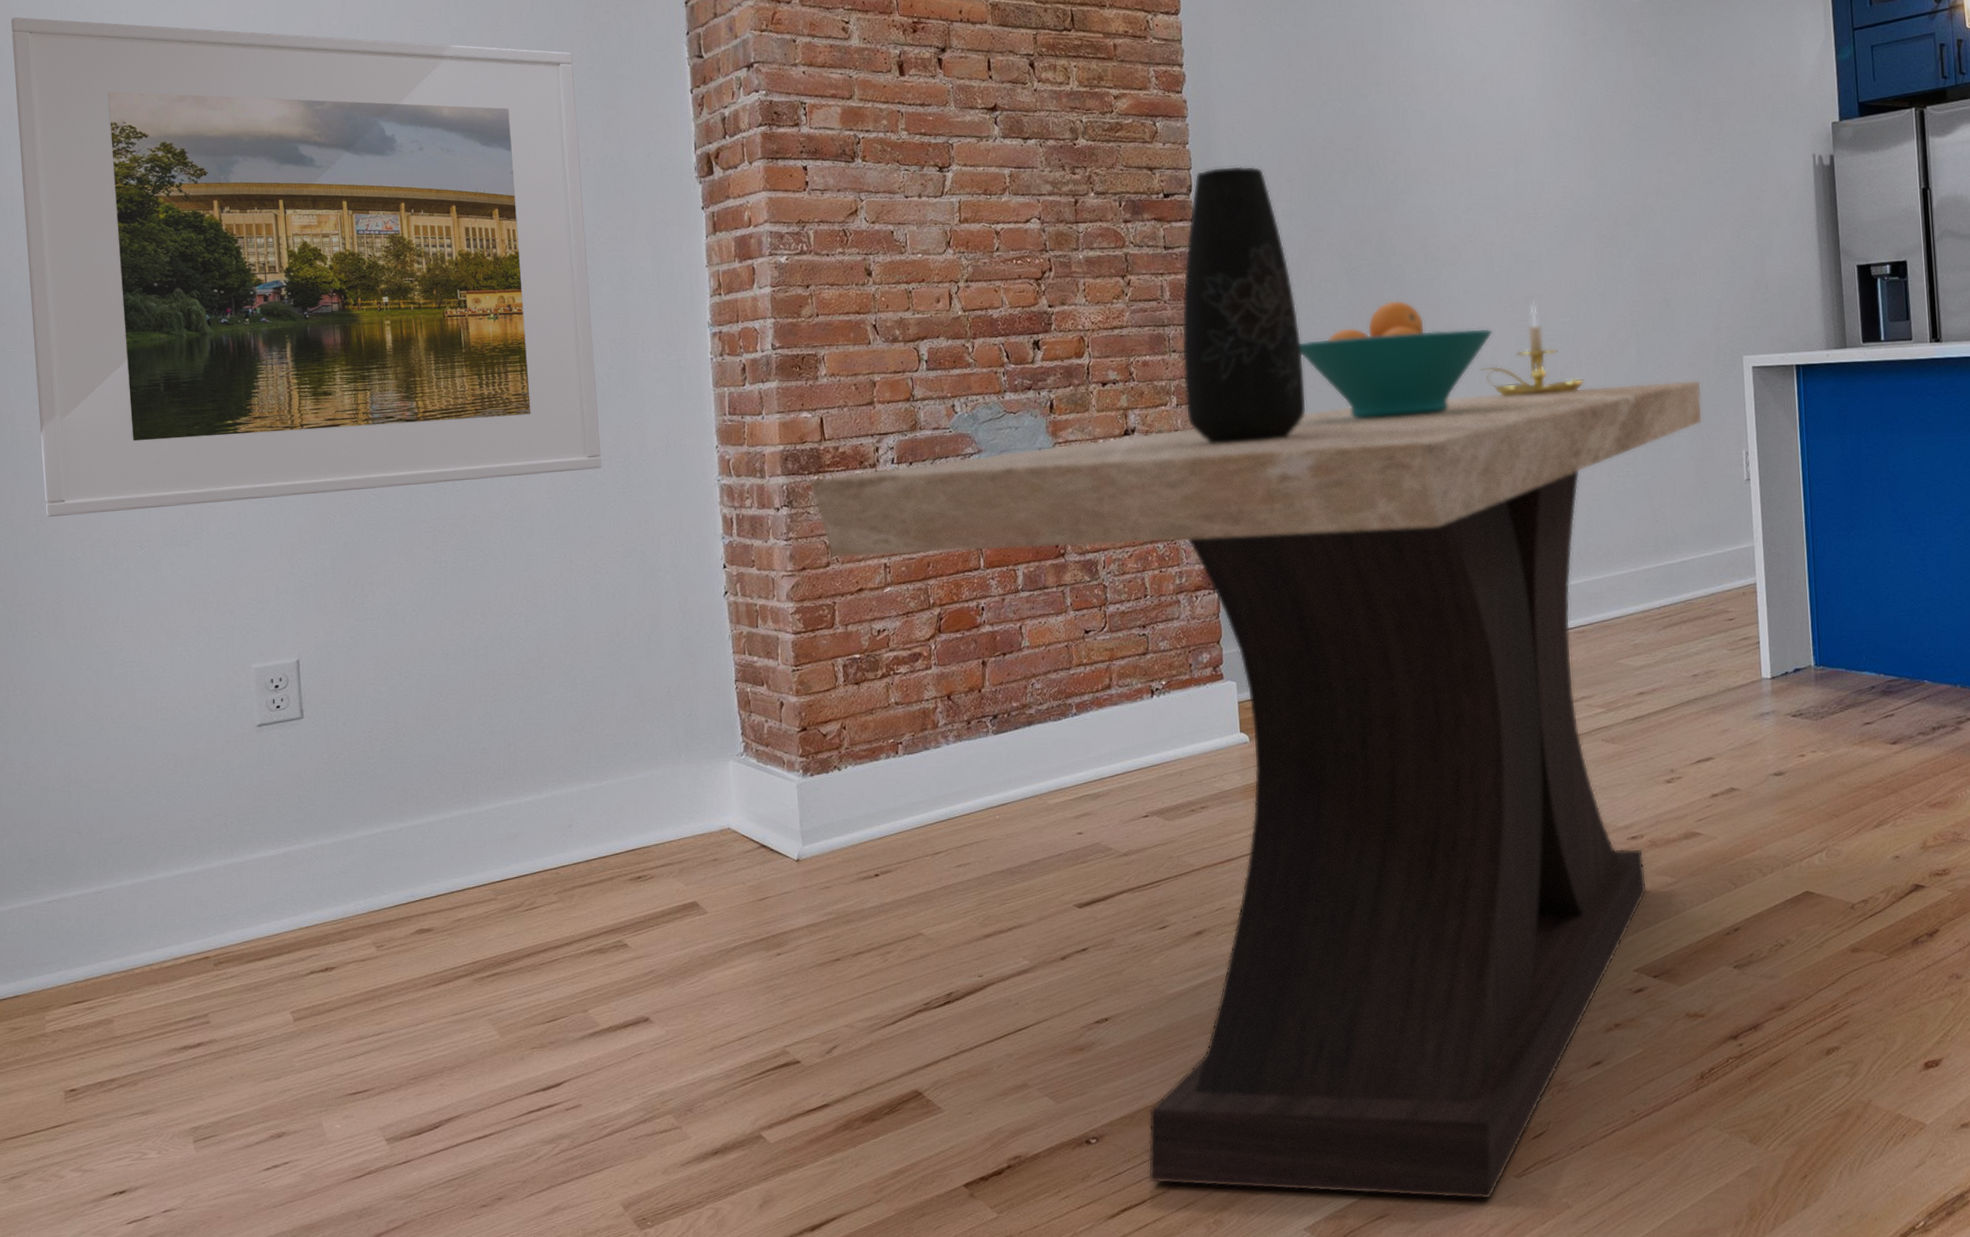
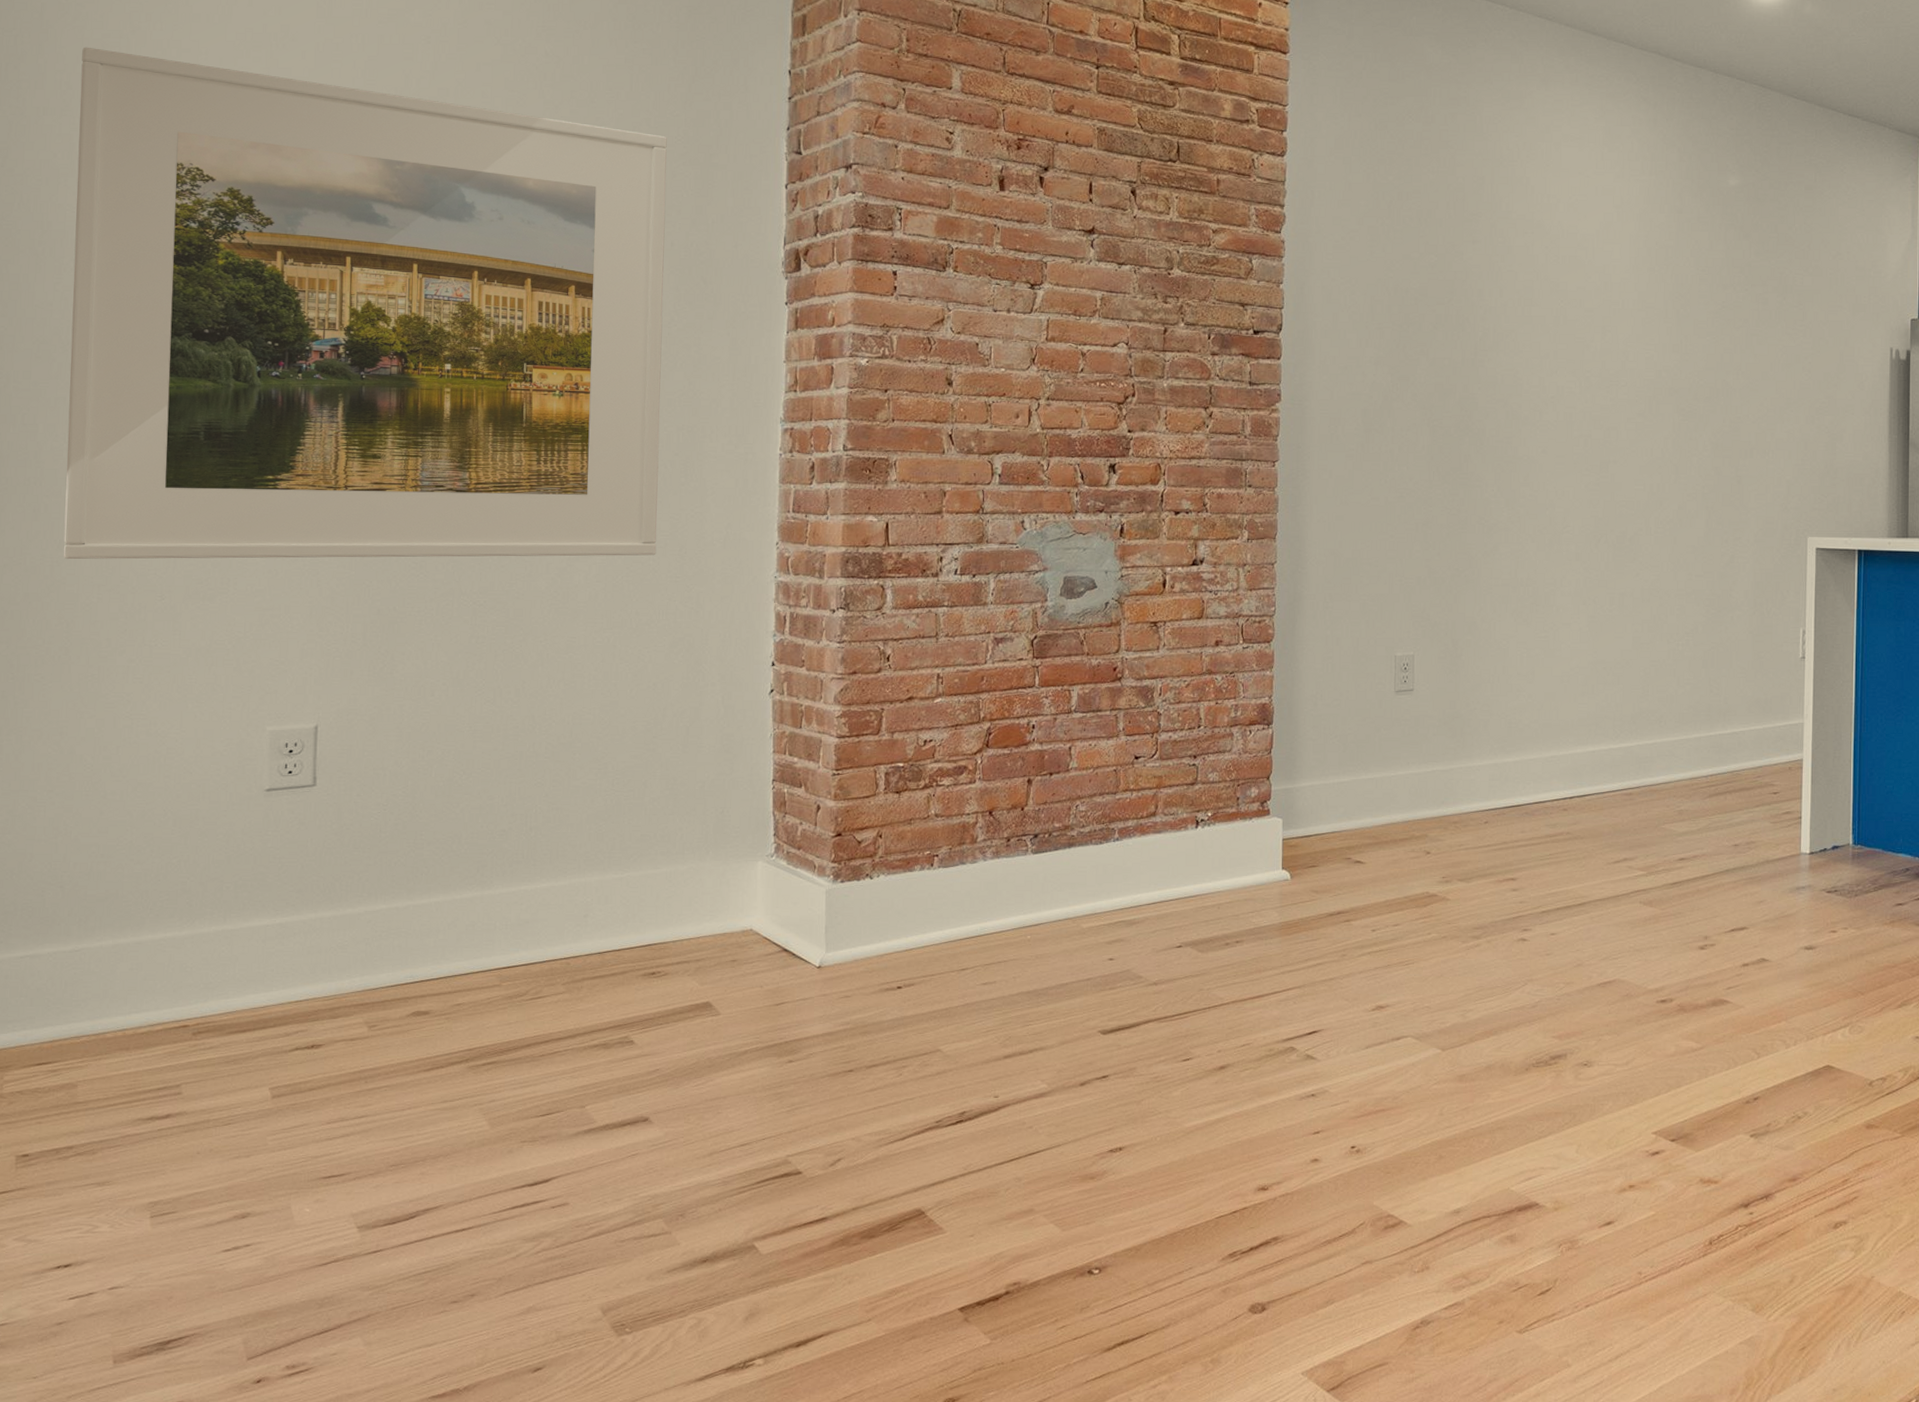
table: present [810,379,1703,1200] -> none [869,553,1765,1354]
vase: present [1181,165,1307,444] -> none [1256,309,1378,582]
fruit bowl: present [1299,300,1493,419] -> none [1375,454,1566,570]
candle holder: present [1479,302,1585,397] -> none [1550,467,1652,559]

